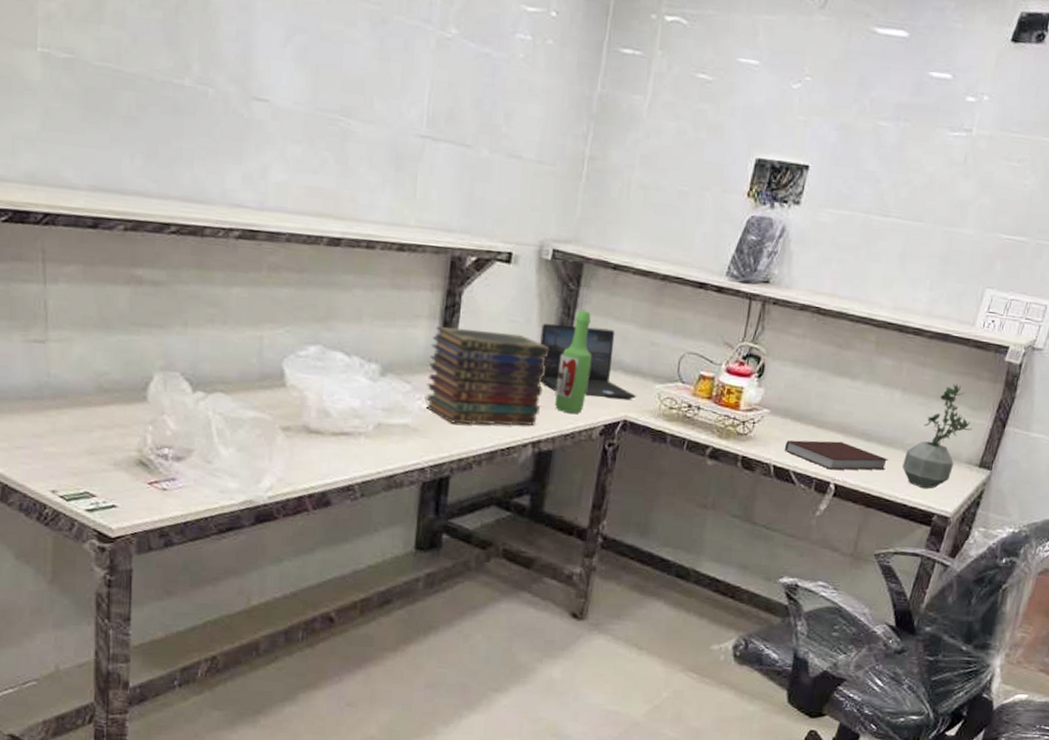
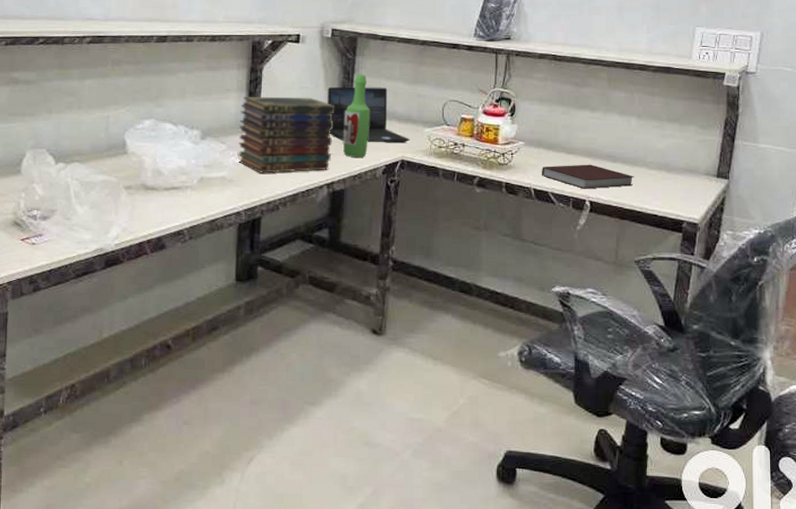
potted plant: present [902,383,972,489] -> none [648,107,705,200]

